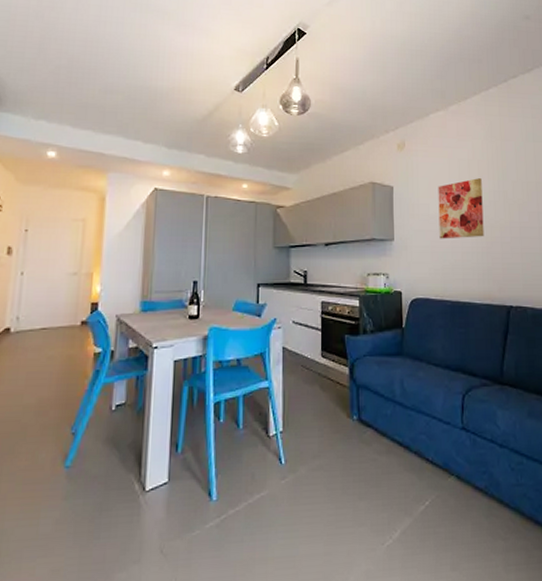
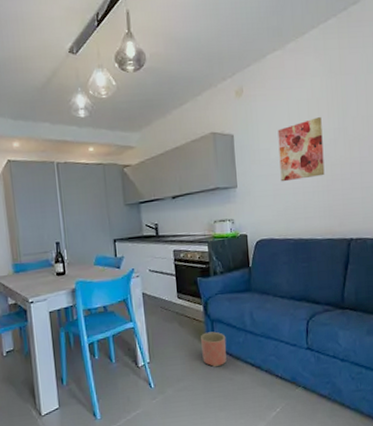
planter: none [344,399,372,444] -> present [201,331,227,368]

